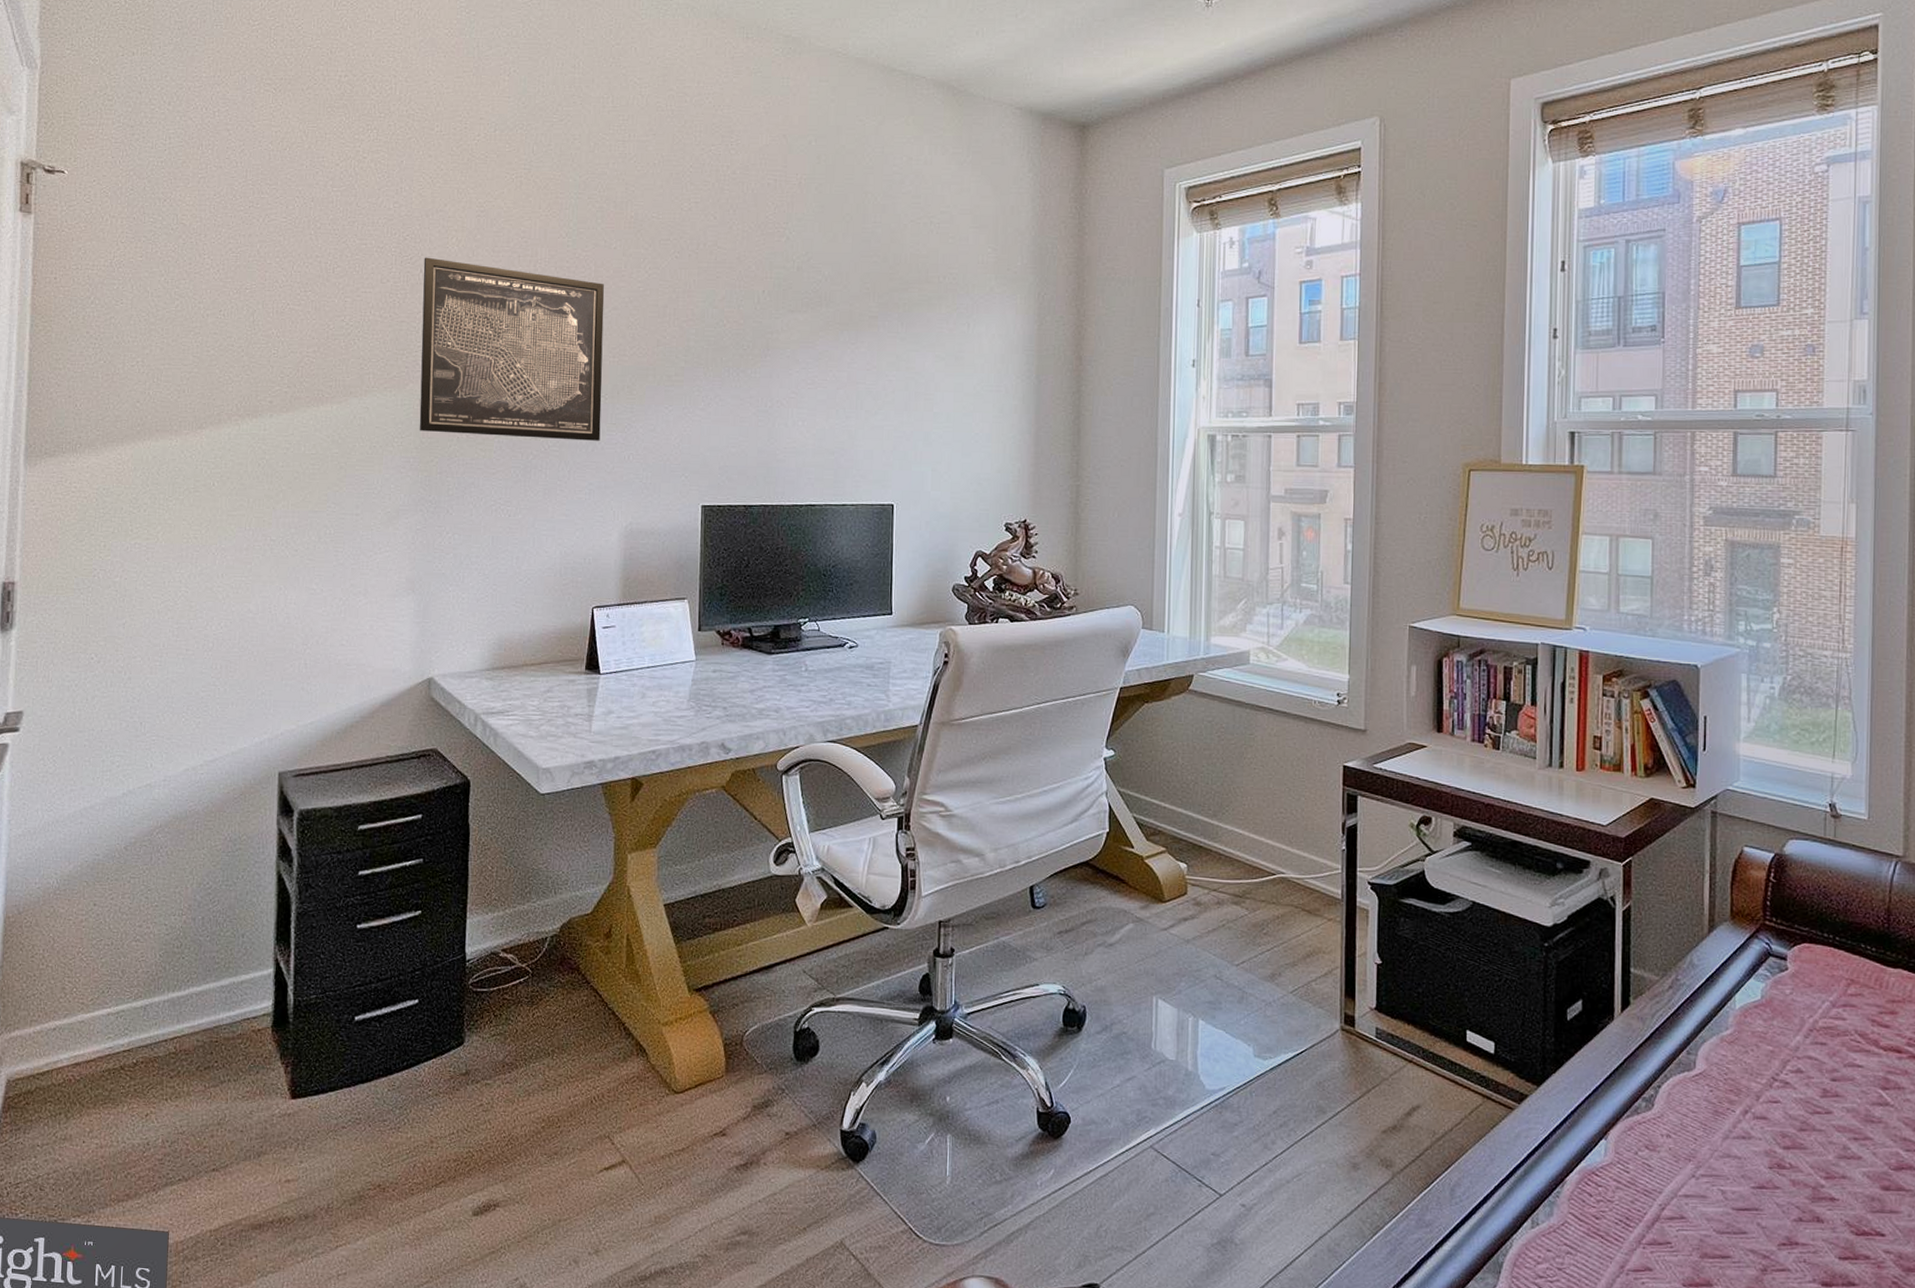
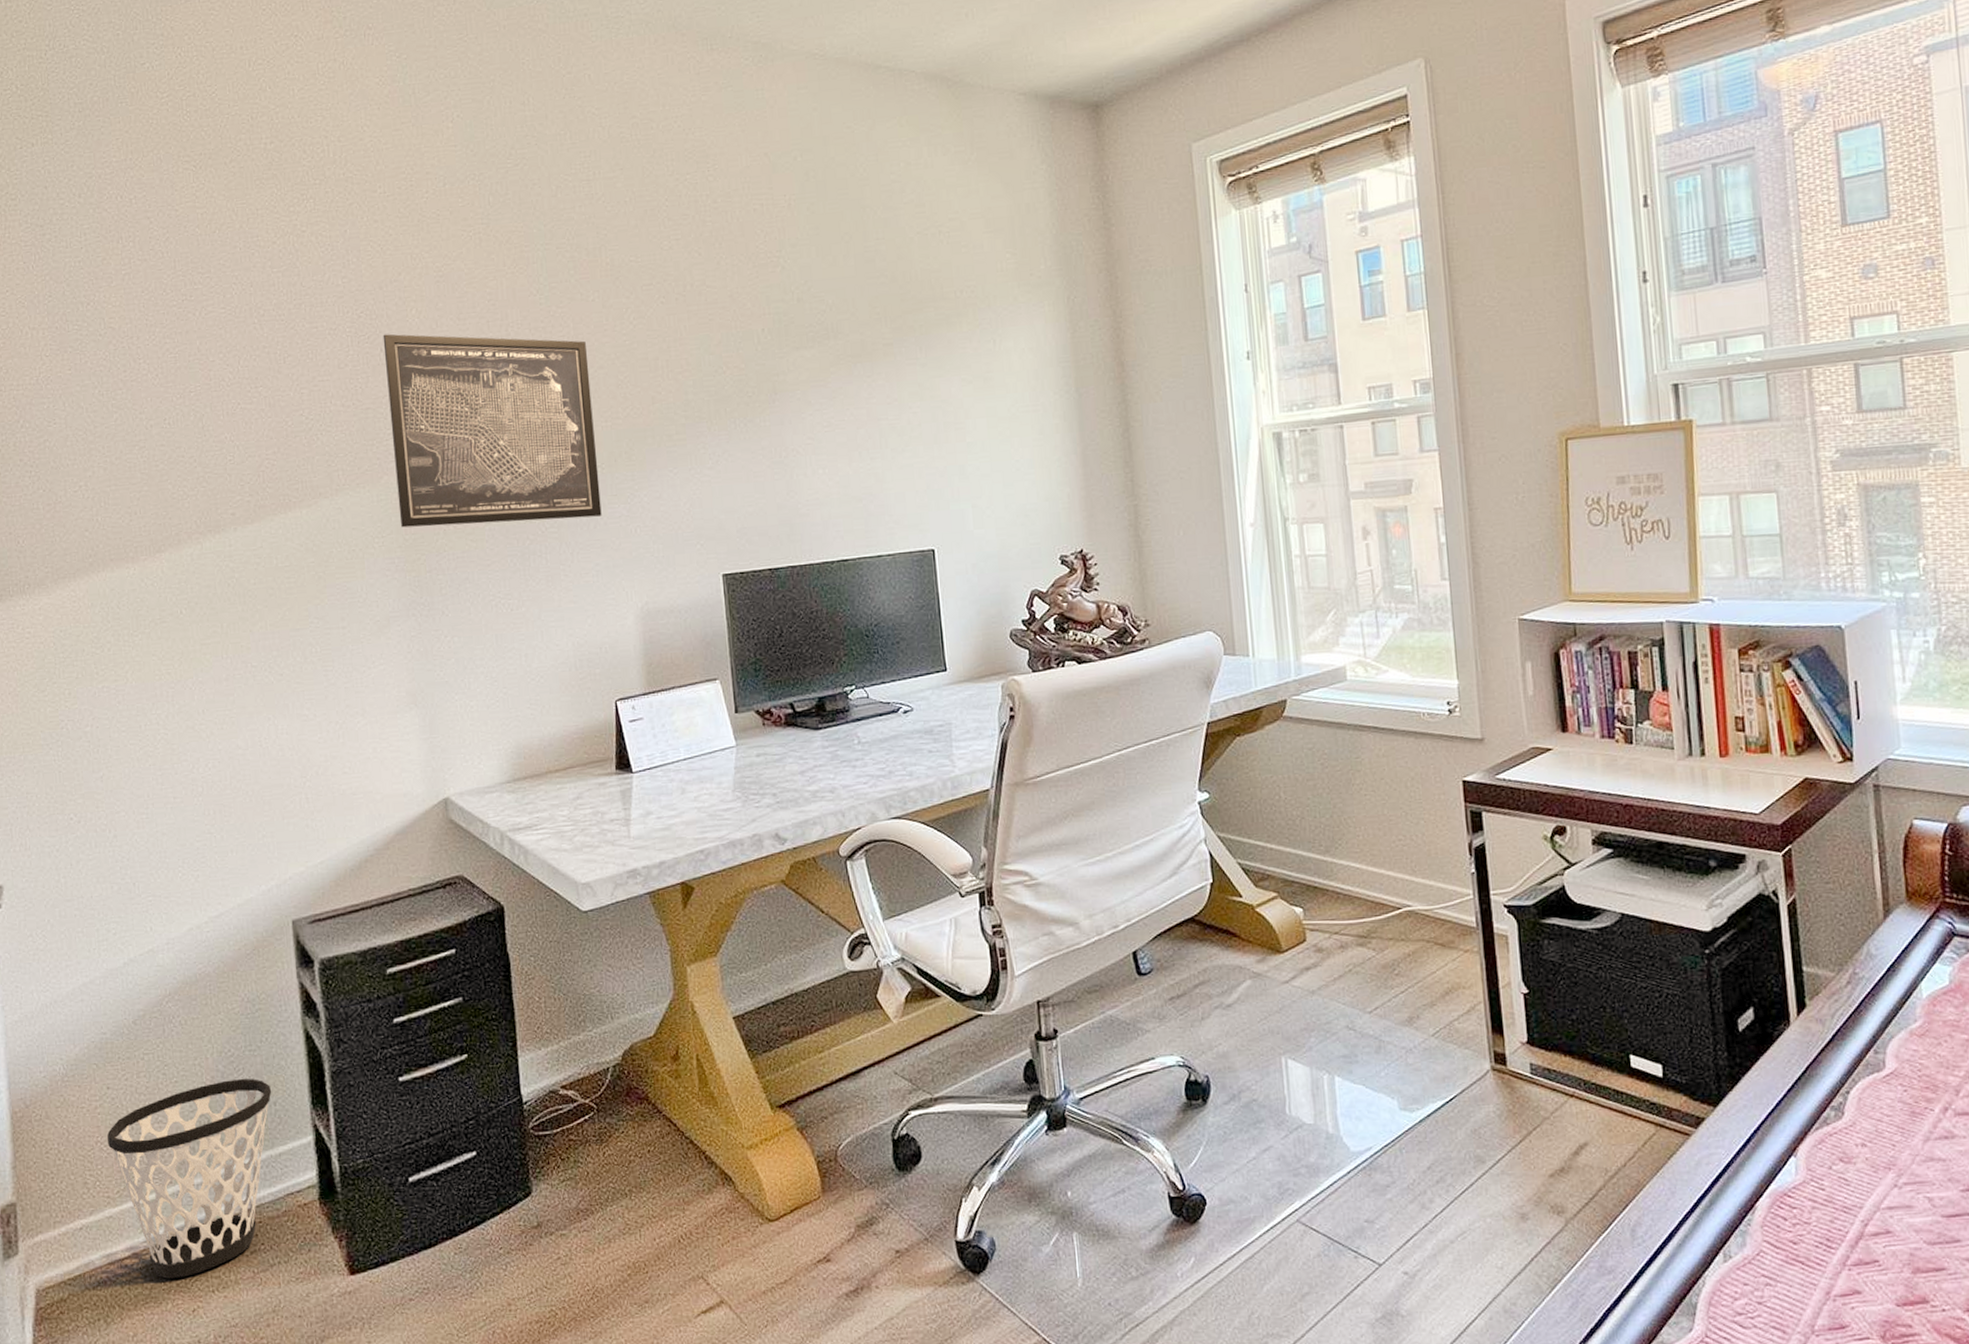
wastebasket: none [88,909,242,1084] -> present [107,1078,272,1279]

